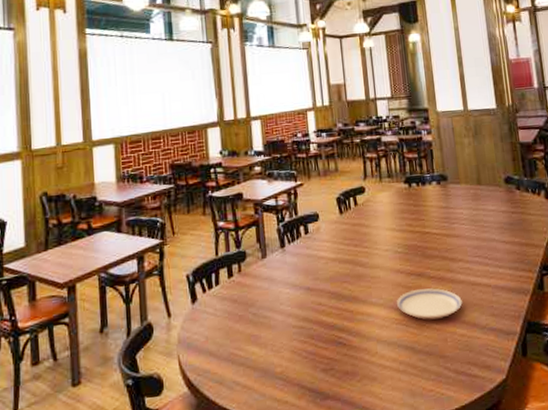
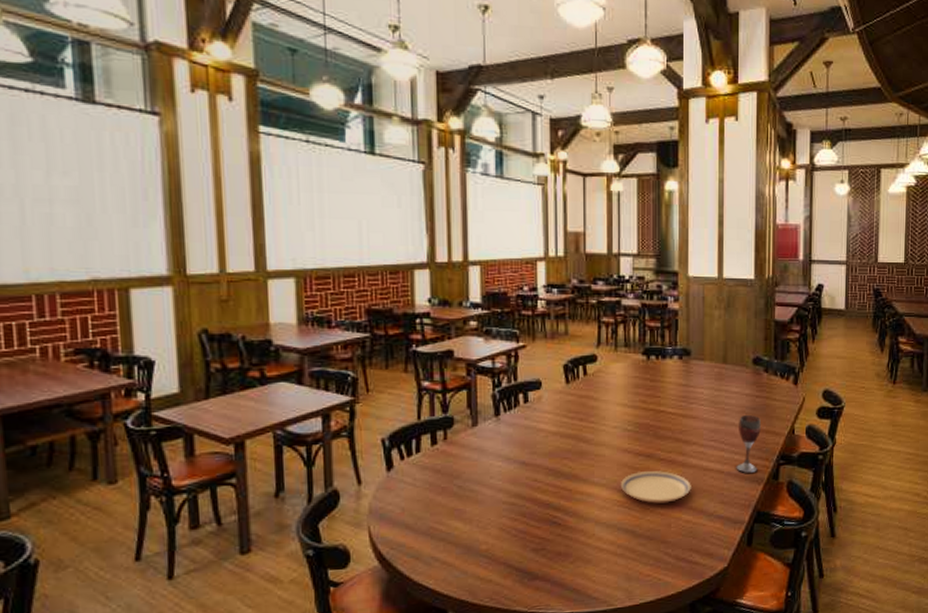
cup: none [498,230,523,286] -> present [736,415,762,473]

